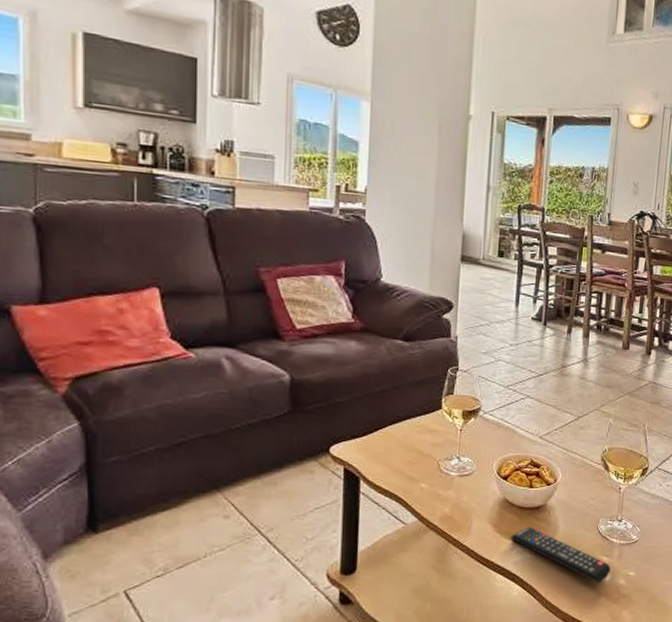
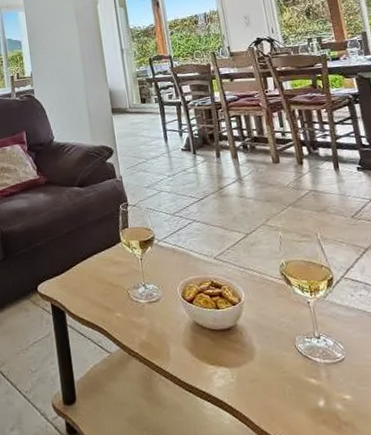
remote control: present [510,527,611,584] -> none [209,349,323,410]

